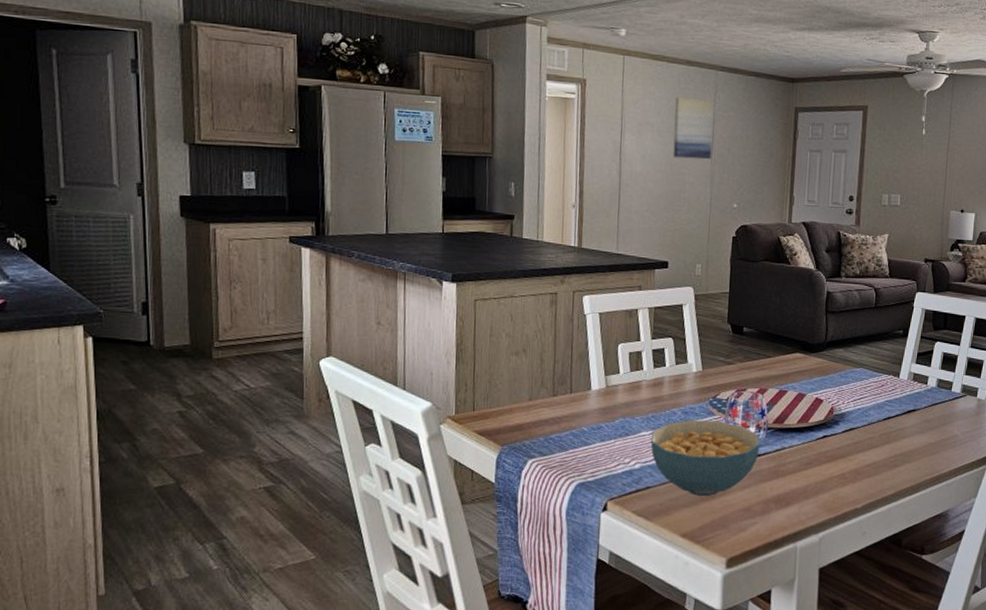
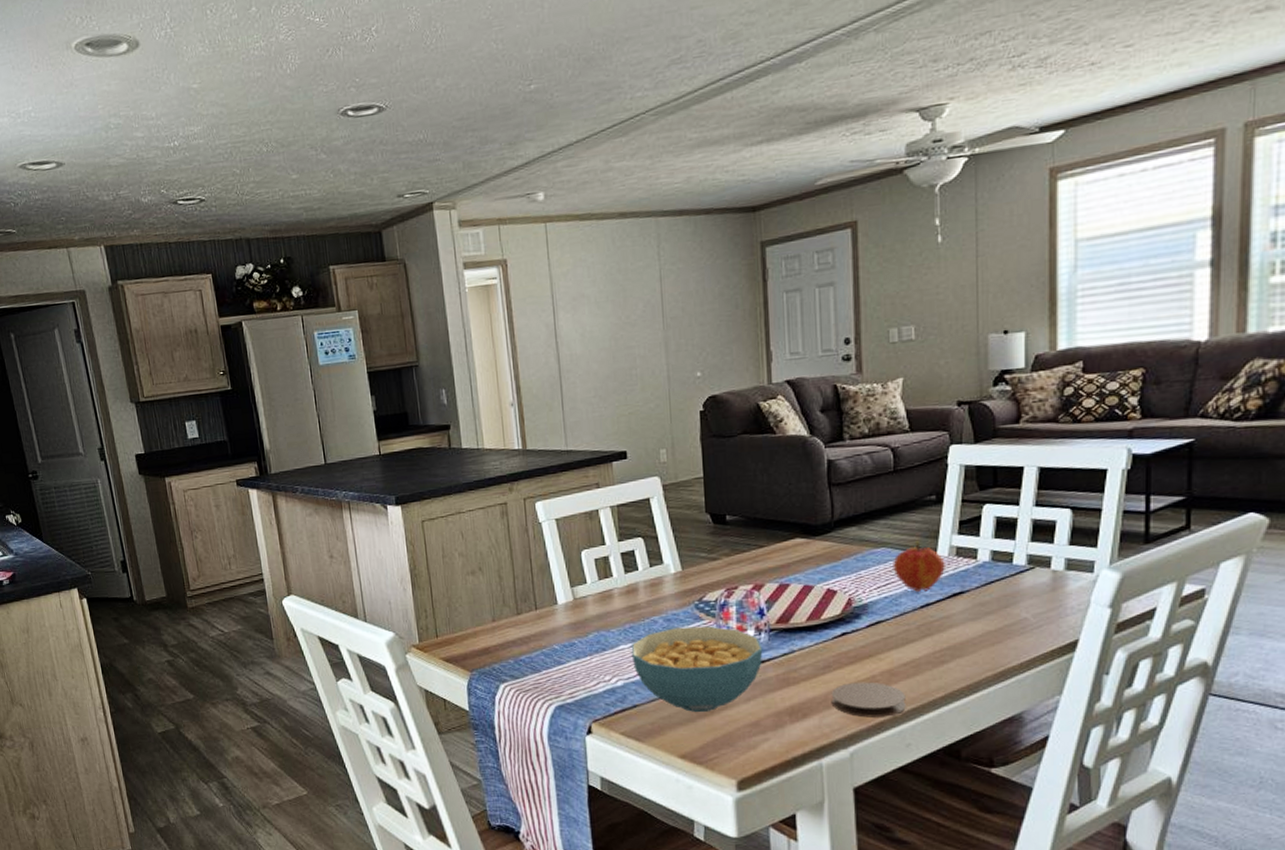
wall art: present [673,97,714,160] -> none [612,255,663,330]
coaster: none [809,478,866,509] -> present [831,681,906,718]
fruit: none [866,367,905,407] -> present [893,542,945,592]

